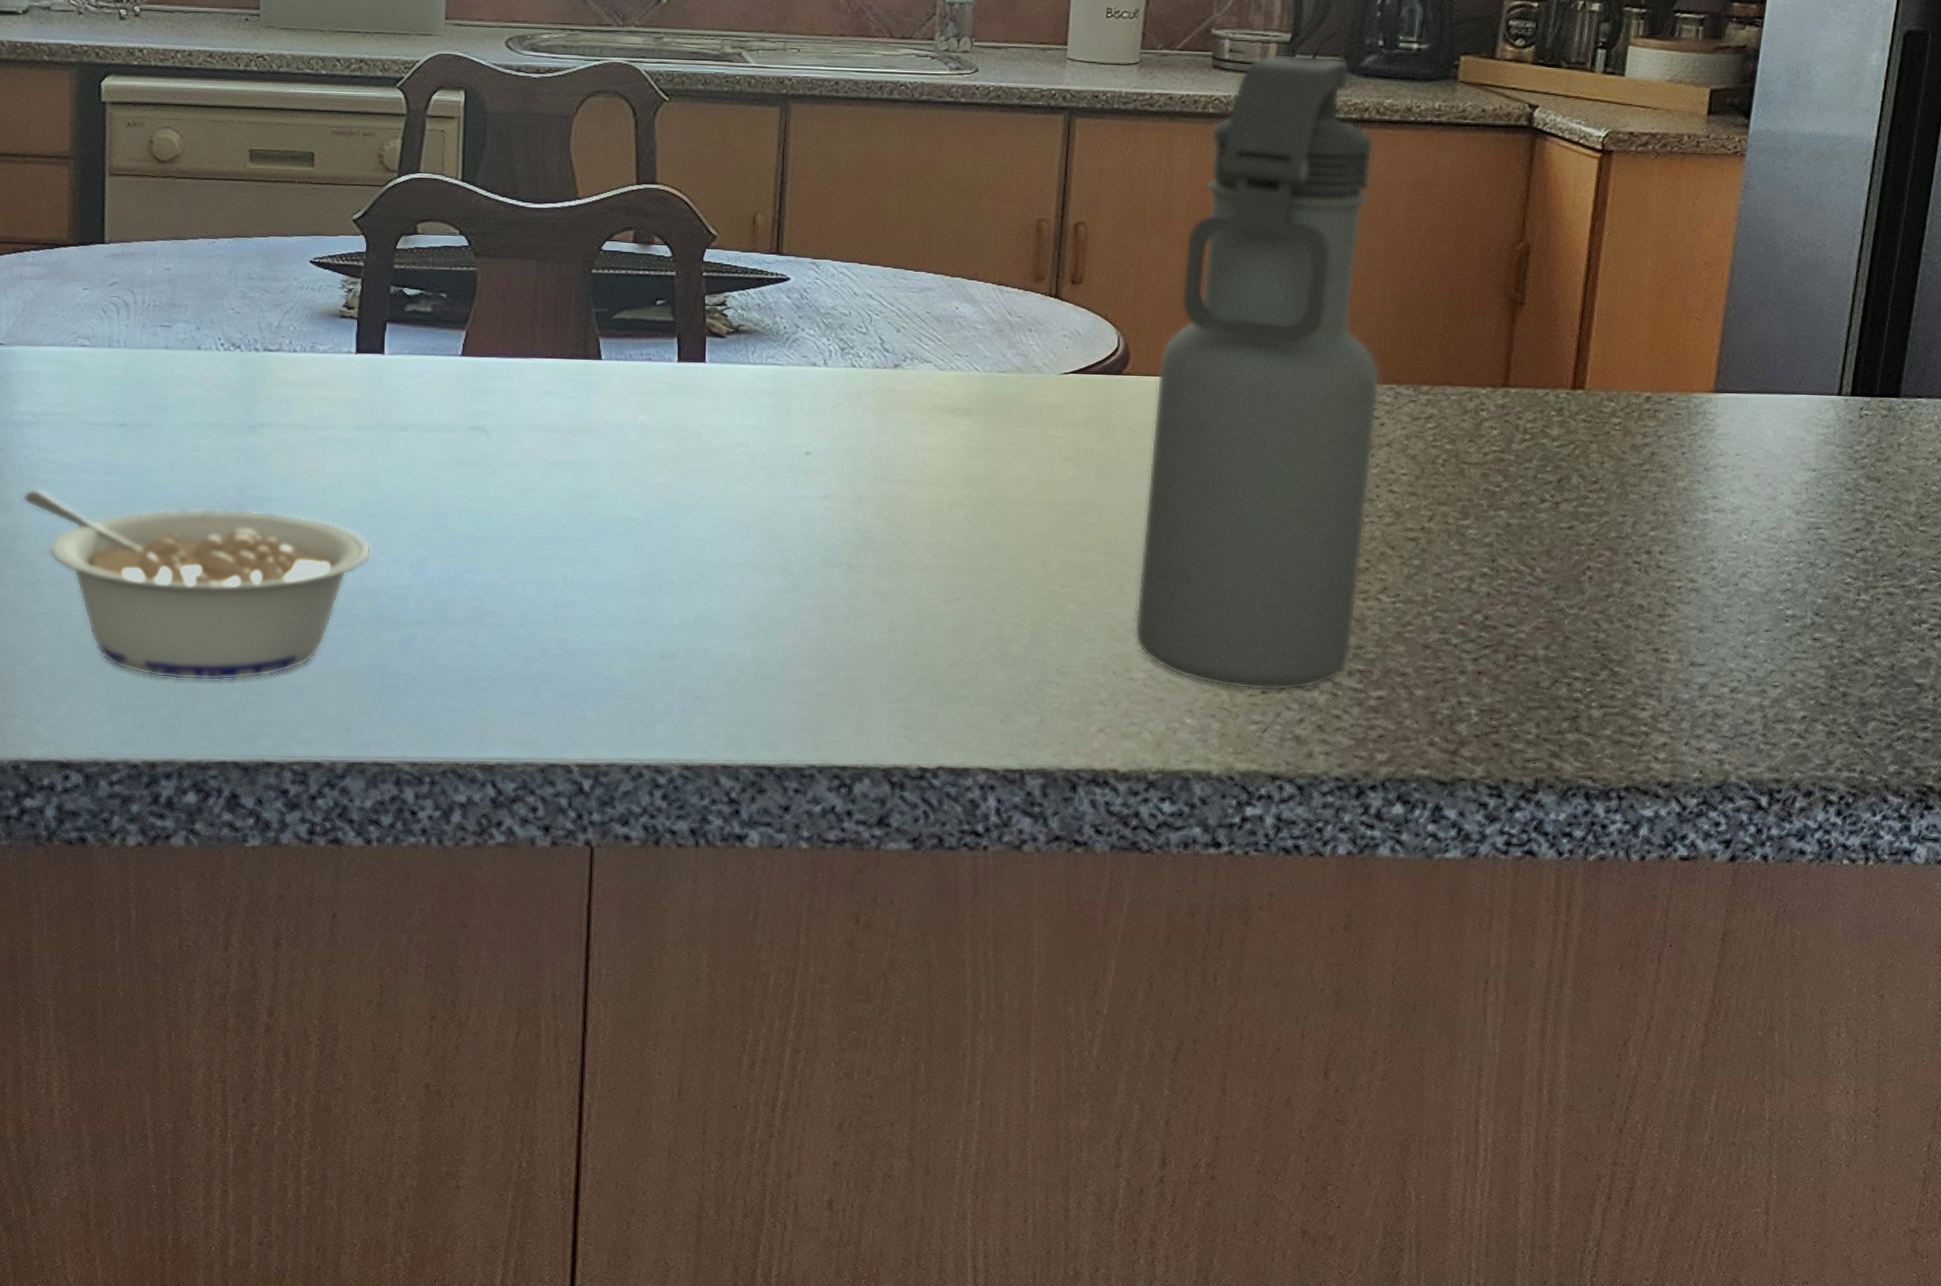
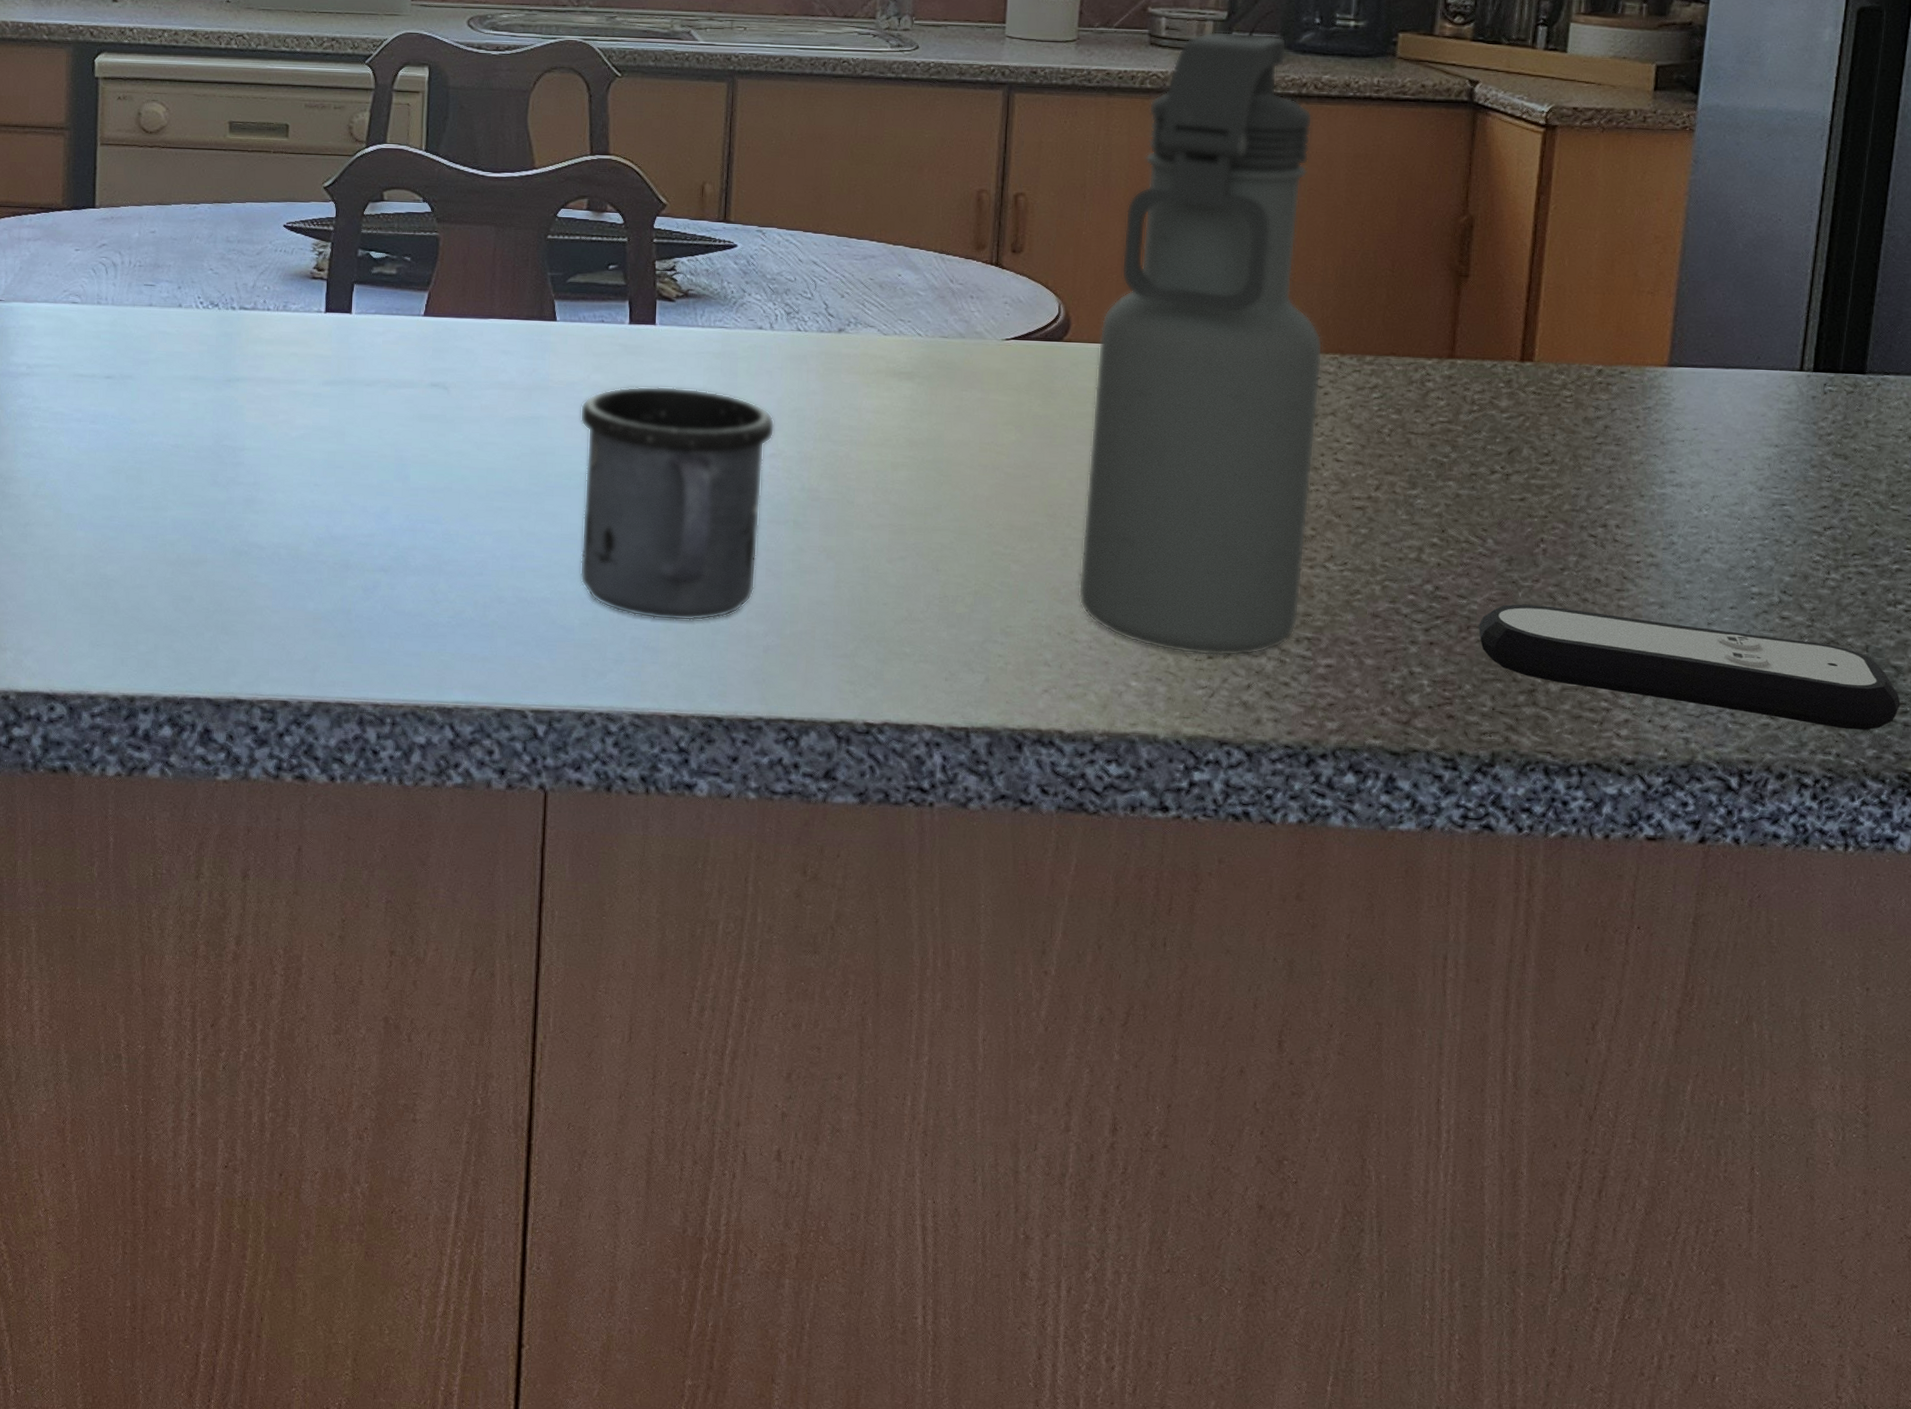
legume: present [23,488,371,681] -> none [17,435,338,621]
mug: none [626,426,829,669] -> present [579,386,775,622]
remote control: none [1525,632,1922,747] -> present [1478,604,1901,730]

